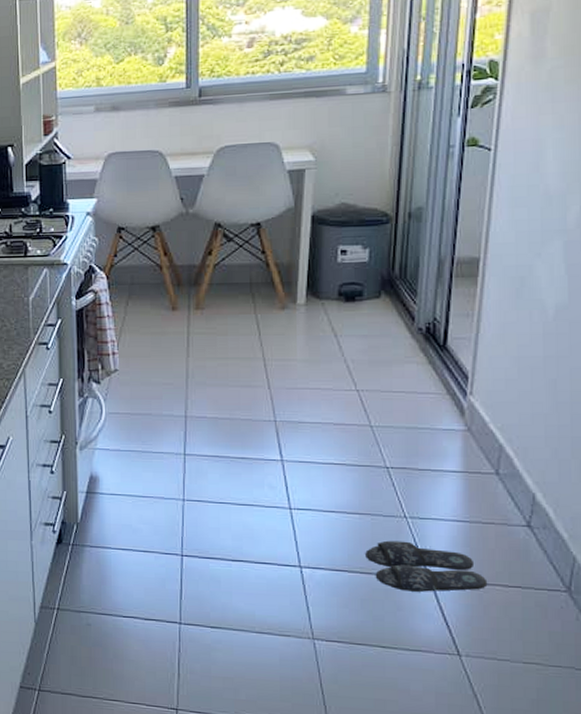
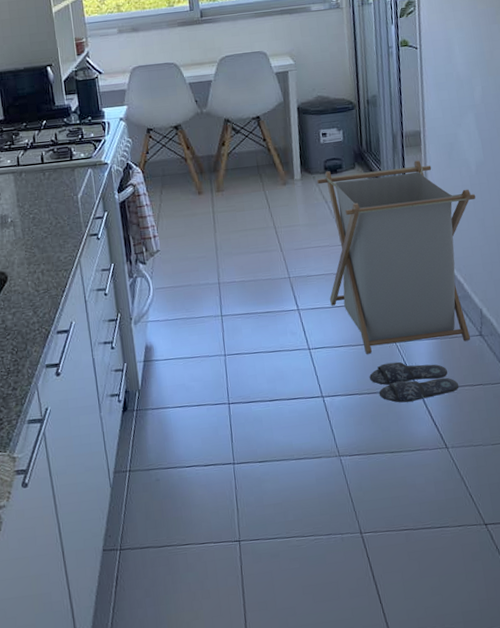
laundry basket: none [325,296,548,531] -> present [316,160,476,354]

